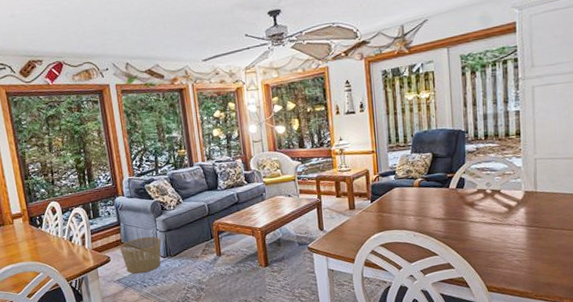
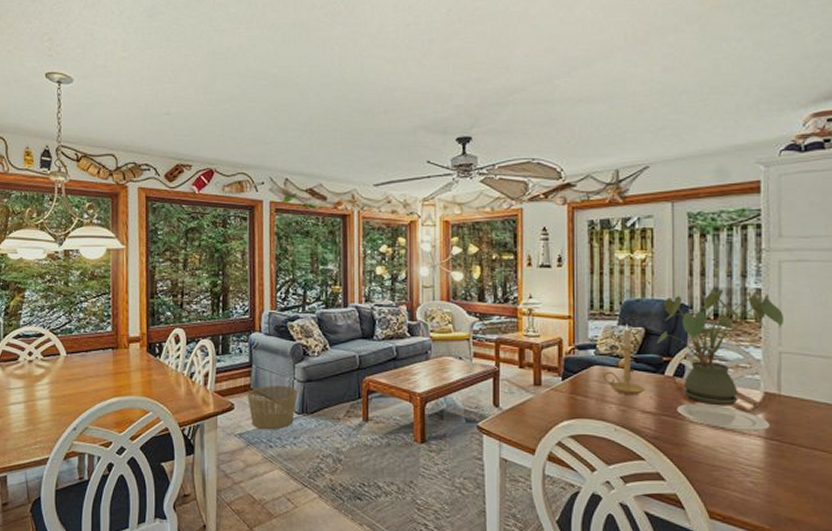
candle holder: none [401,152,436,208] -> present [601,324,646,396]
house plant: none [441,114,538,207] -> present [656,289,785,406]
plate: none [460,206,530,224] -> present [677,403,771,432]

